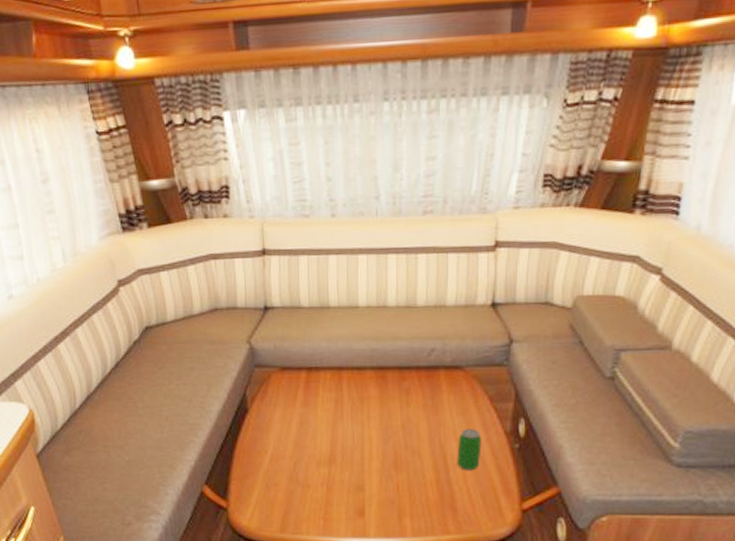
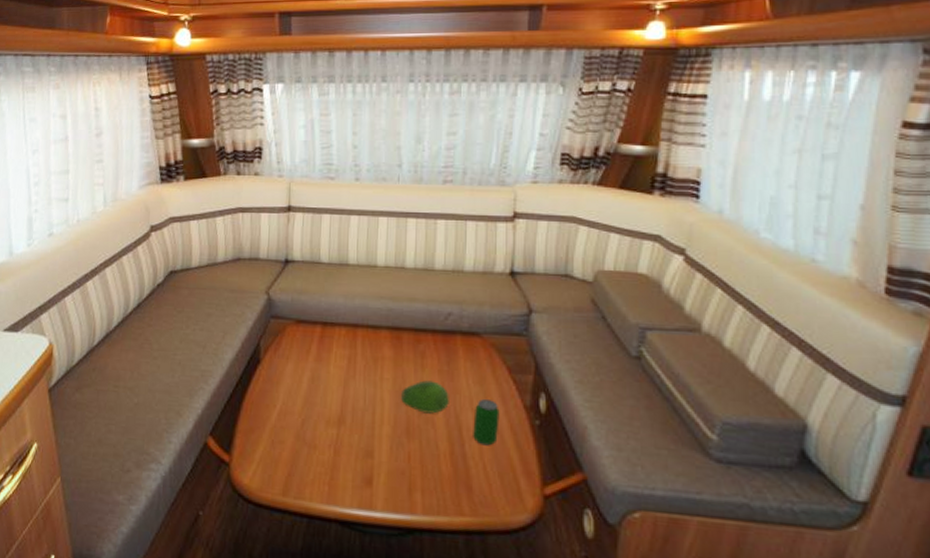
fruit: none [388,416,434,446] -> present [401,380,449,414]

